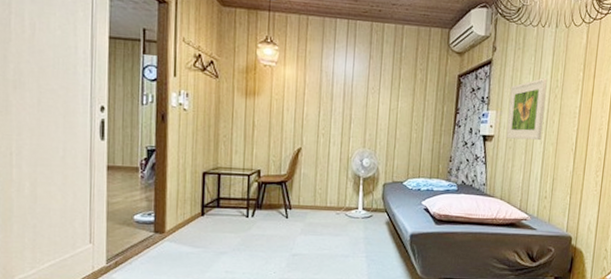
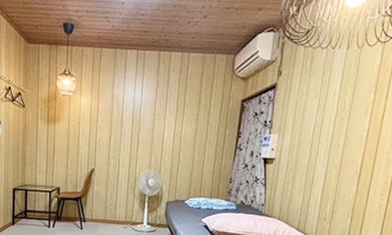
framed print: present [506,78,547,141] -> none [288,101,334,164]

